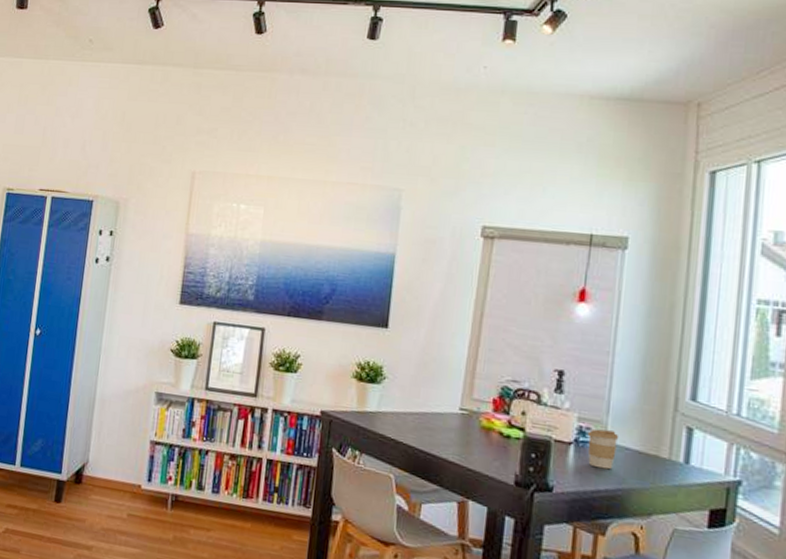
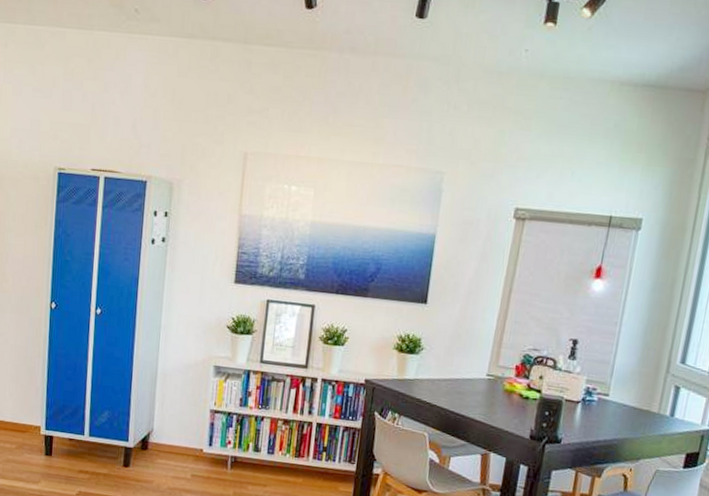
coffee cup: present [587,428,619,470] -> none [592,389,619,424]

